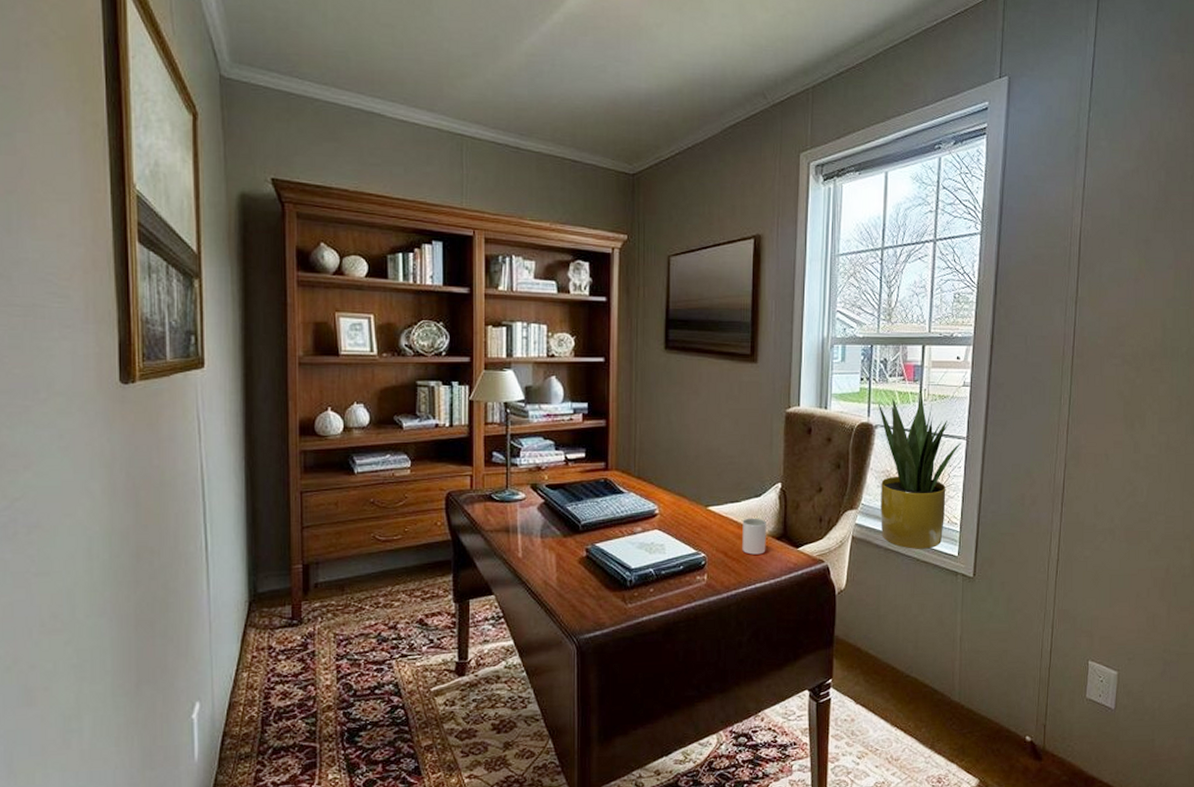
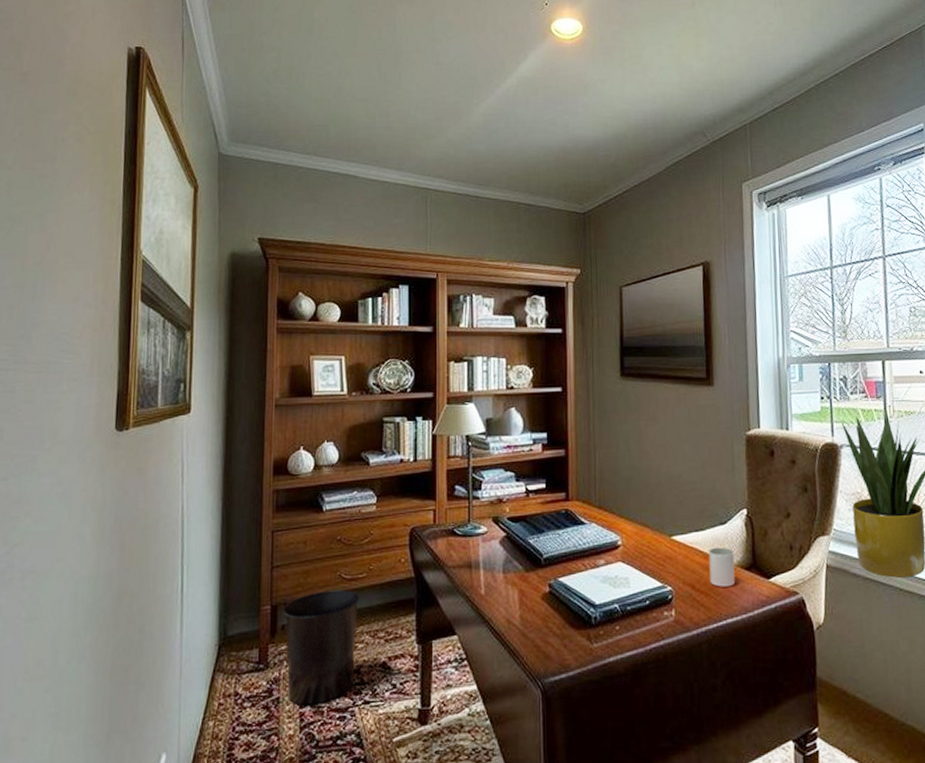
waste bin: none [316,551,395,658] -> present [283,590,360,706]

